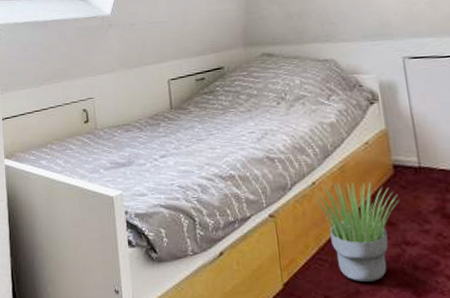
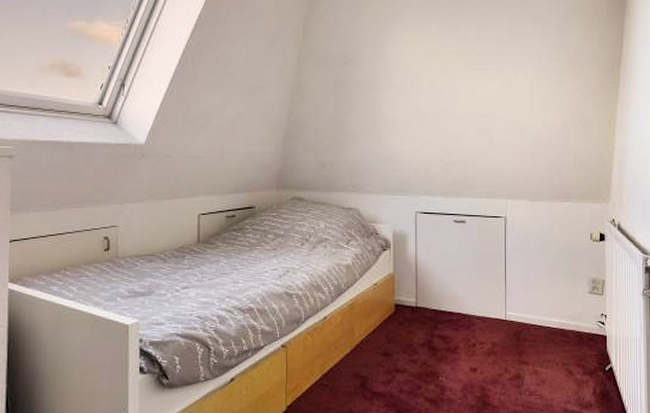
potted plant: present [310,182,399,281] -> none [321,317,396,403]

